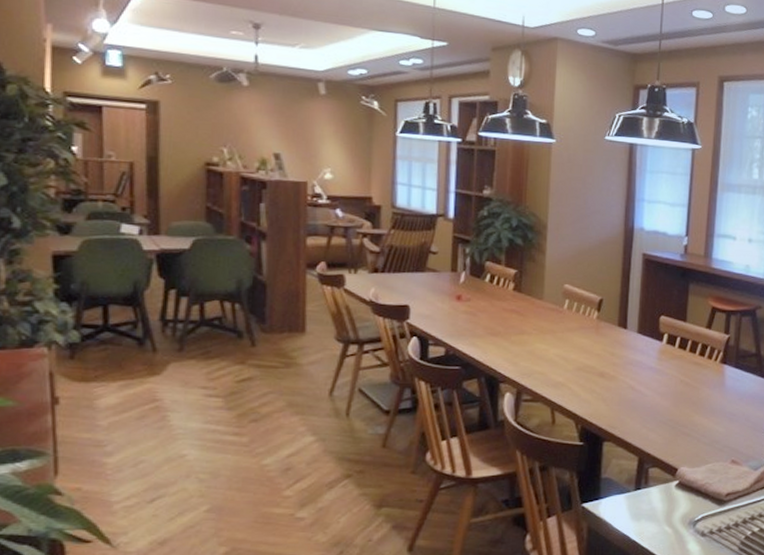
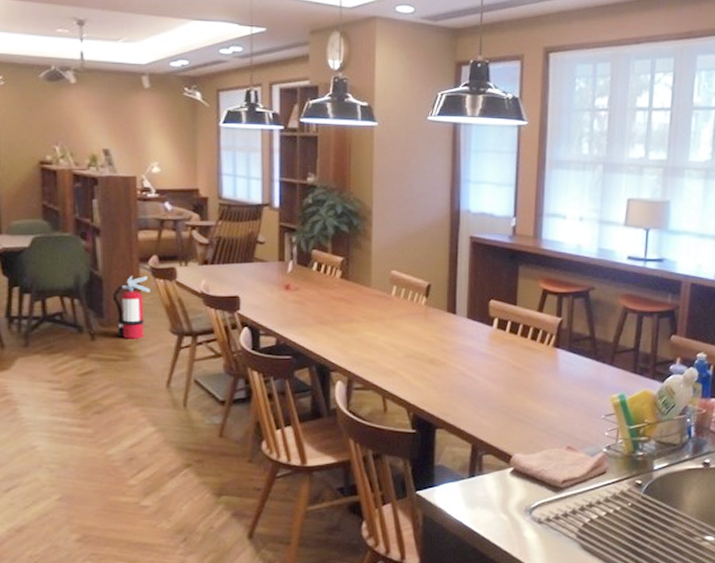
fire extinguisher: none [276,282,316,346] -> present [112,276,150,339]

